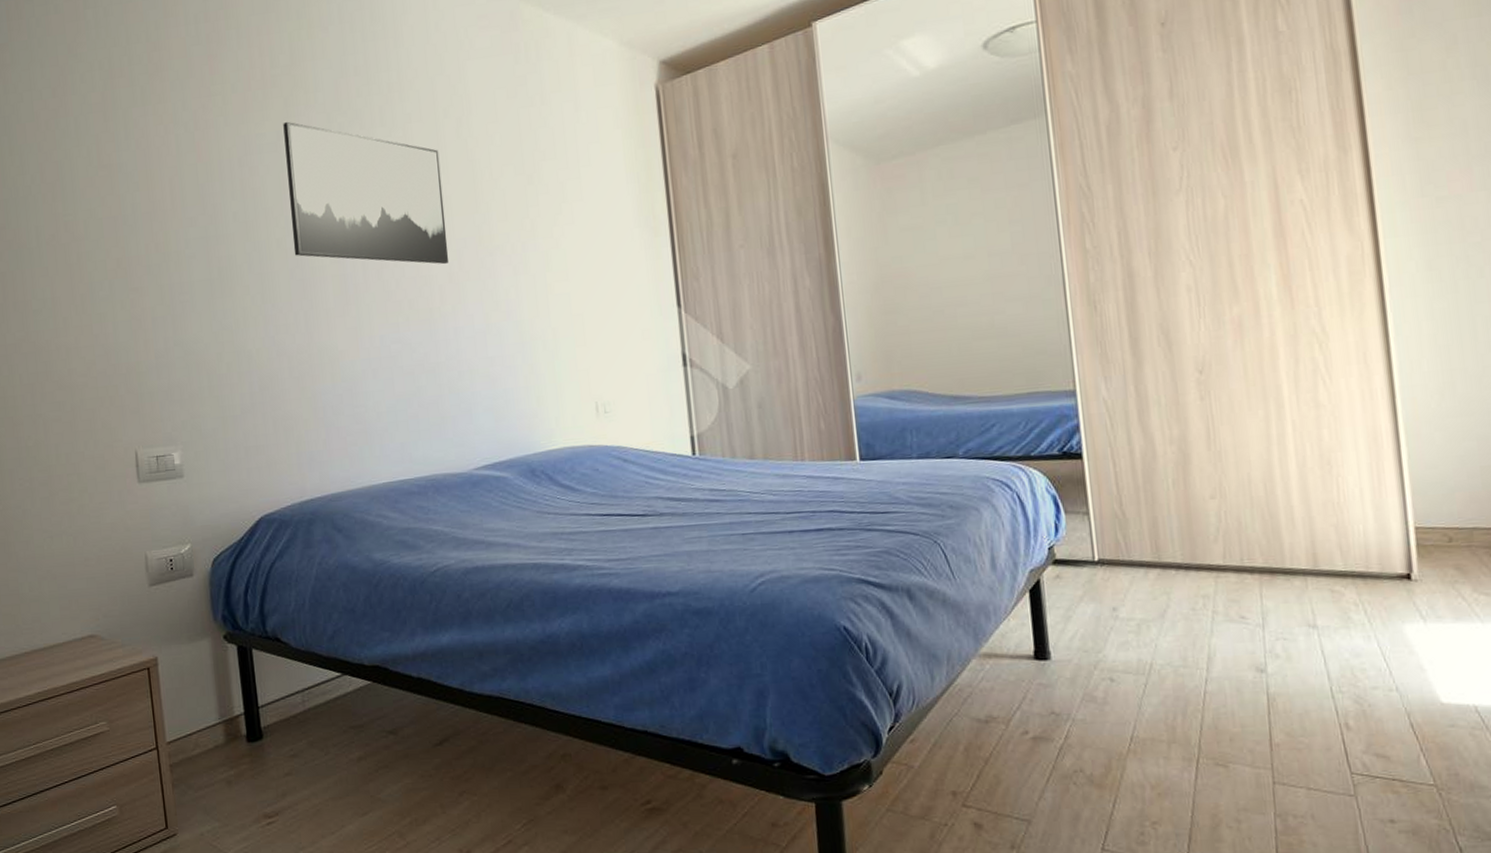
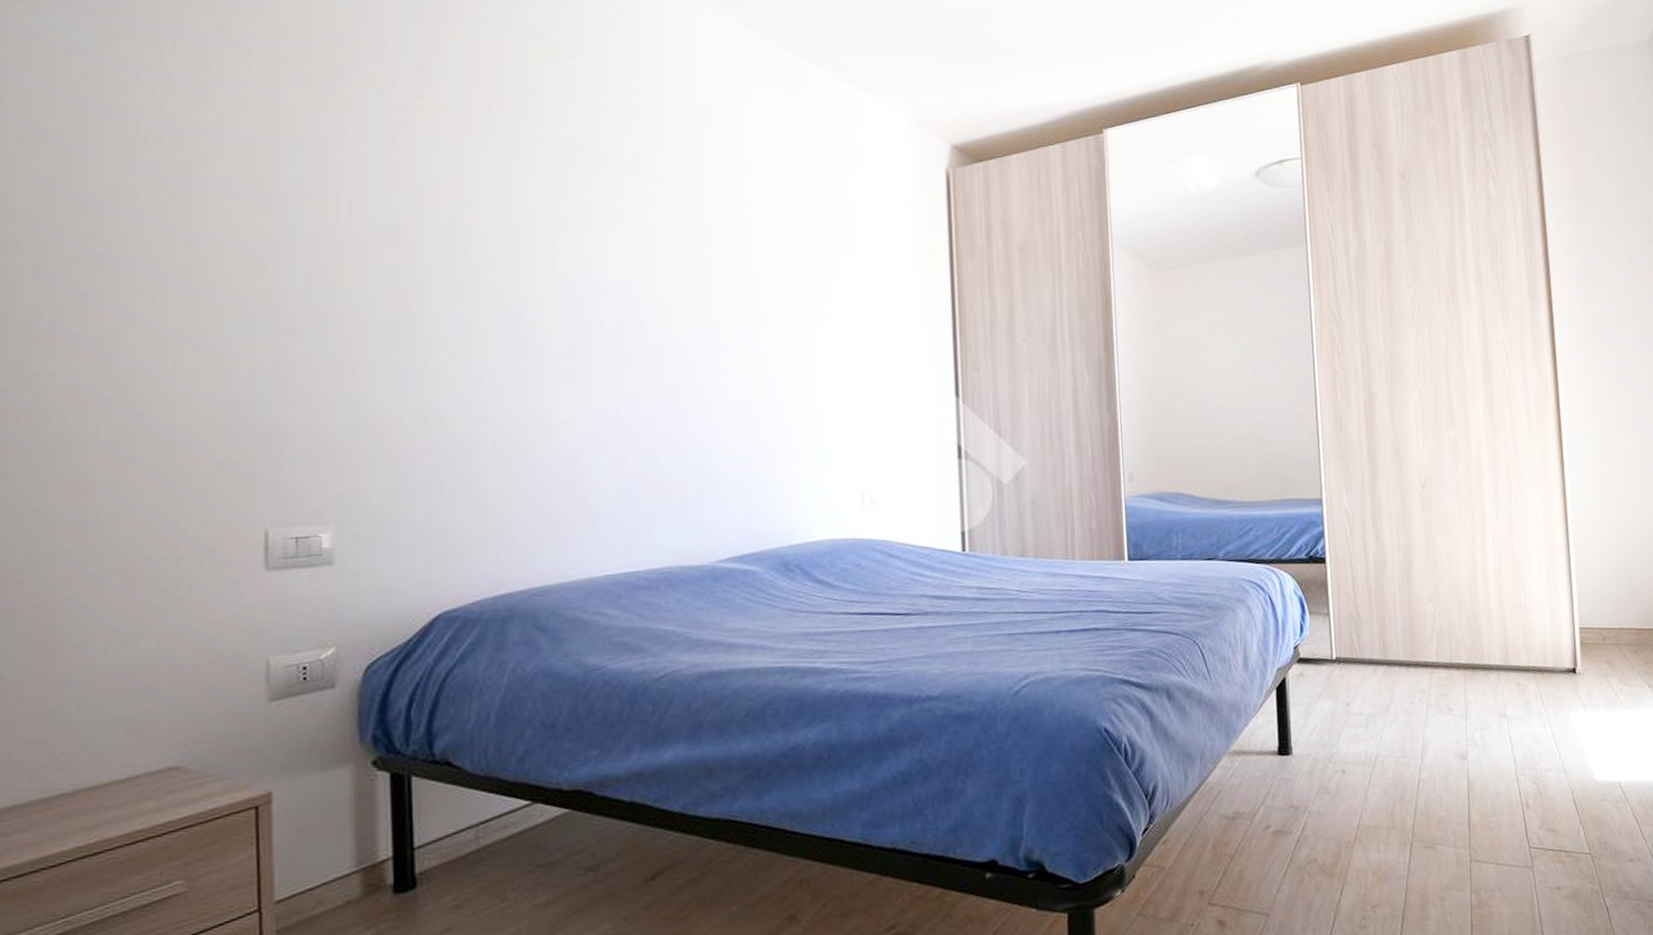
wall art: present [283,121,449,265] -> none [510,153,705,333]

